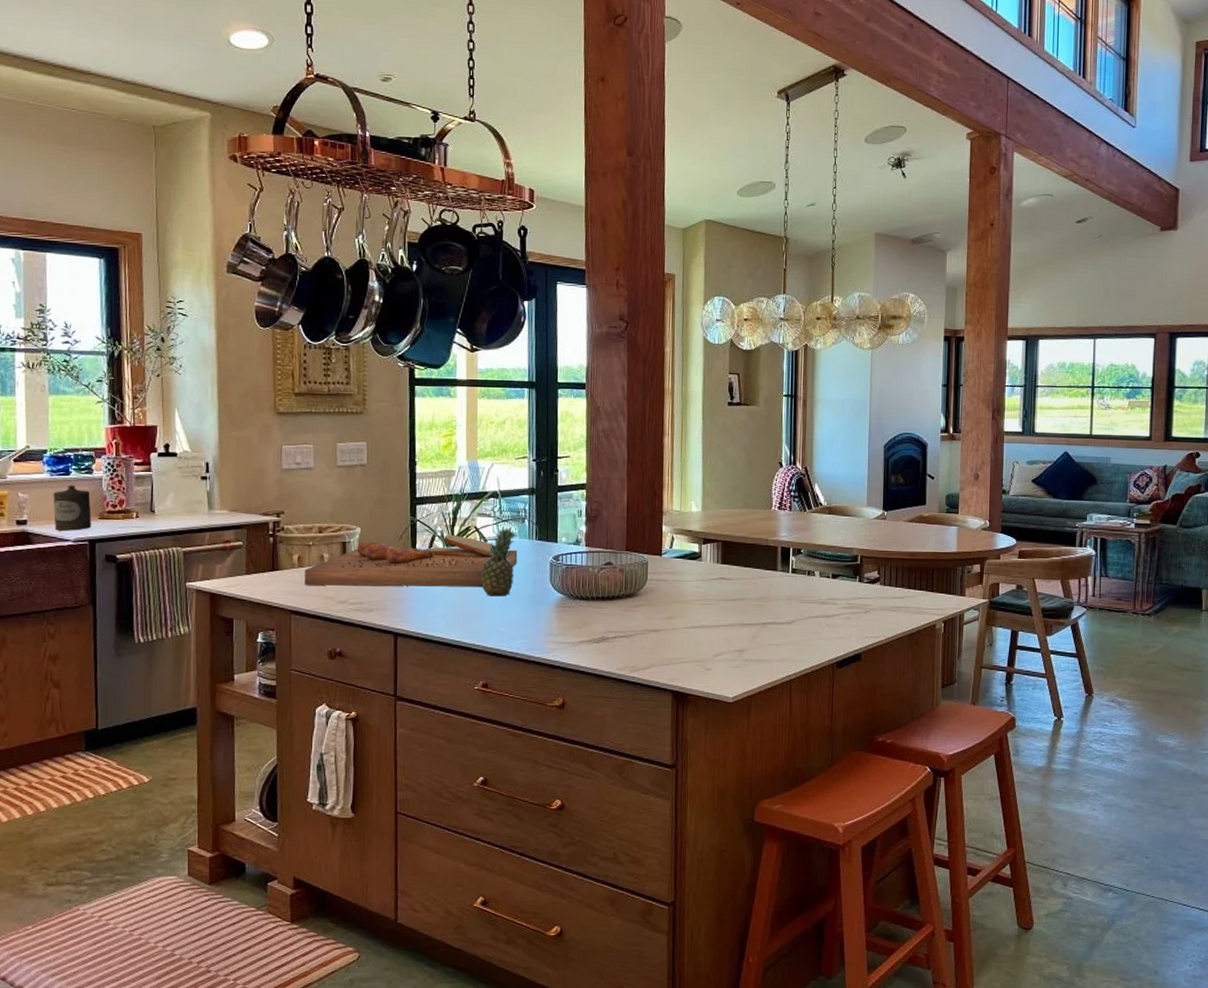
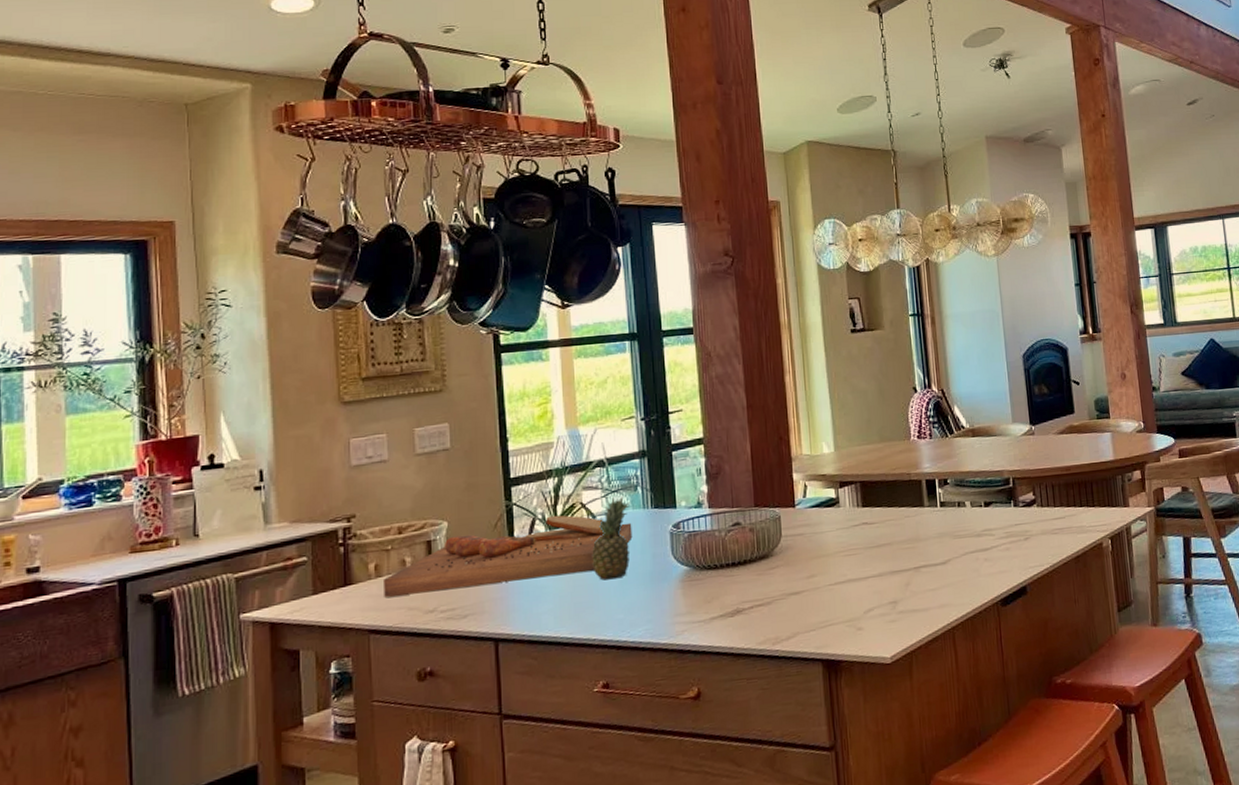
canister: present [53,485,91,531] -> none [72,517,121,574]

